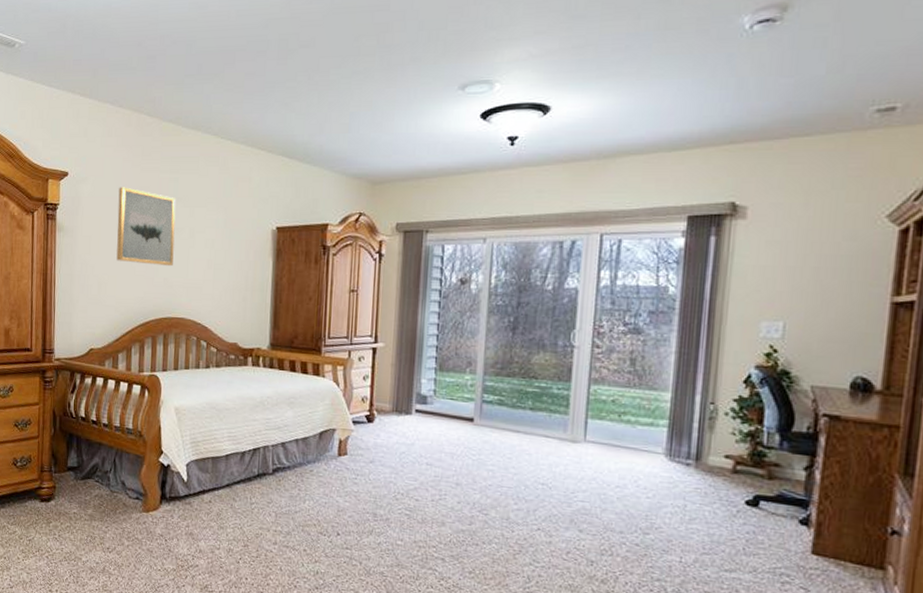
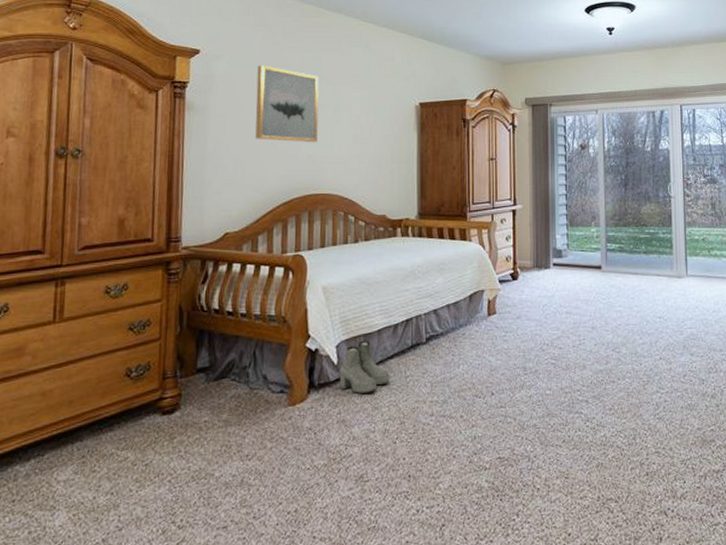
boots: none [188,463,236,513] -> present [339,340,390,394]

